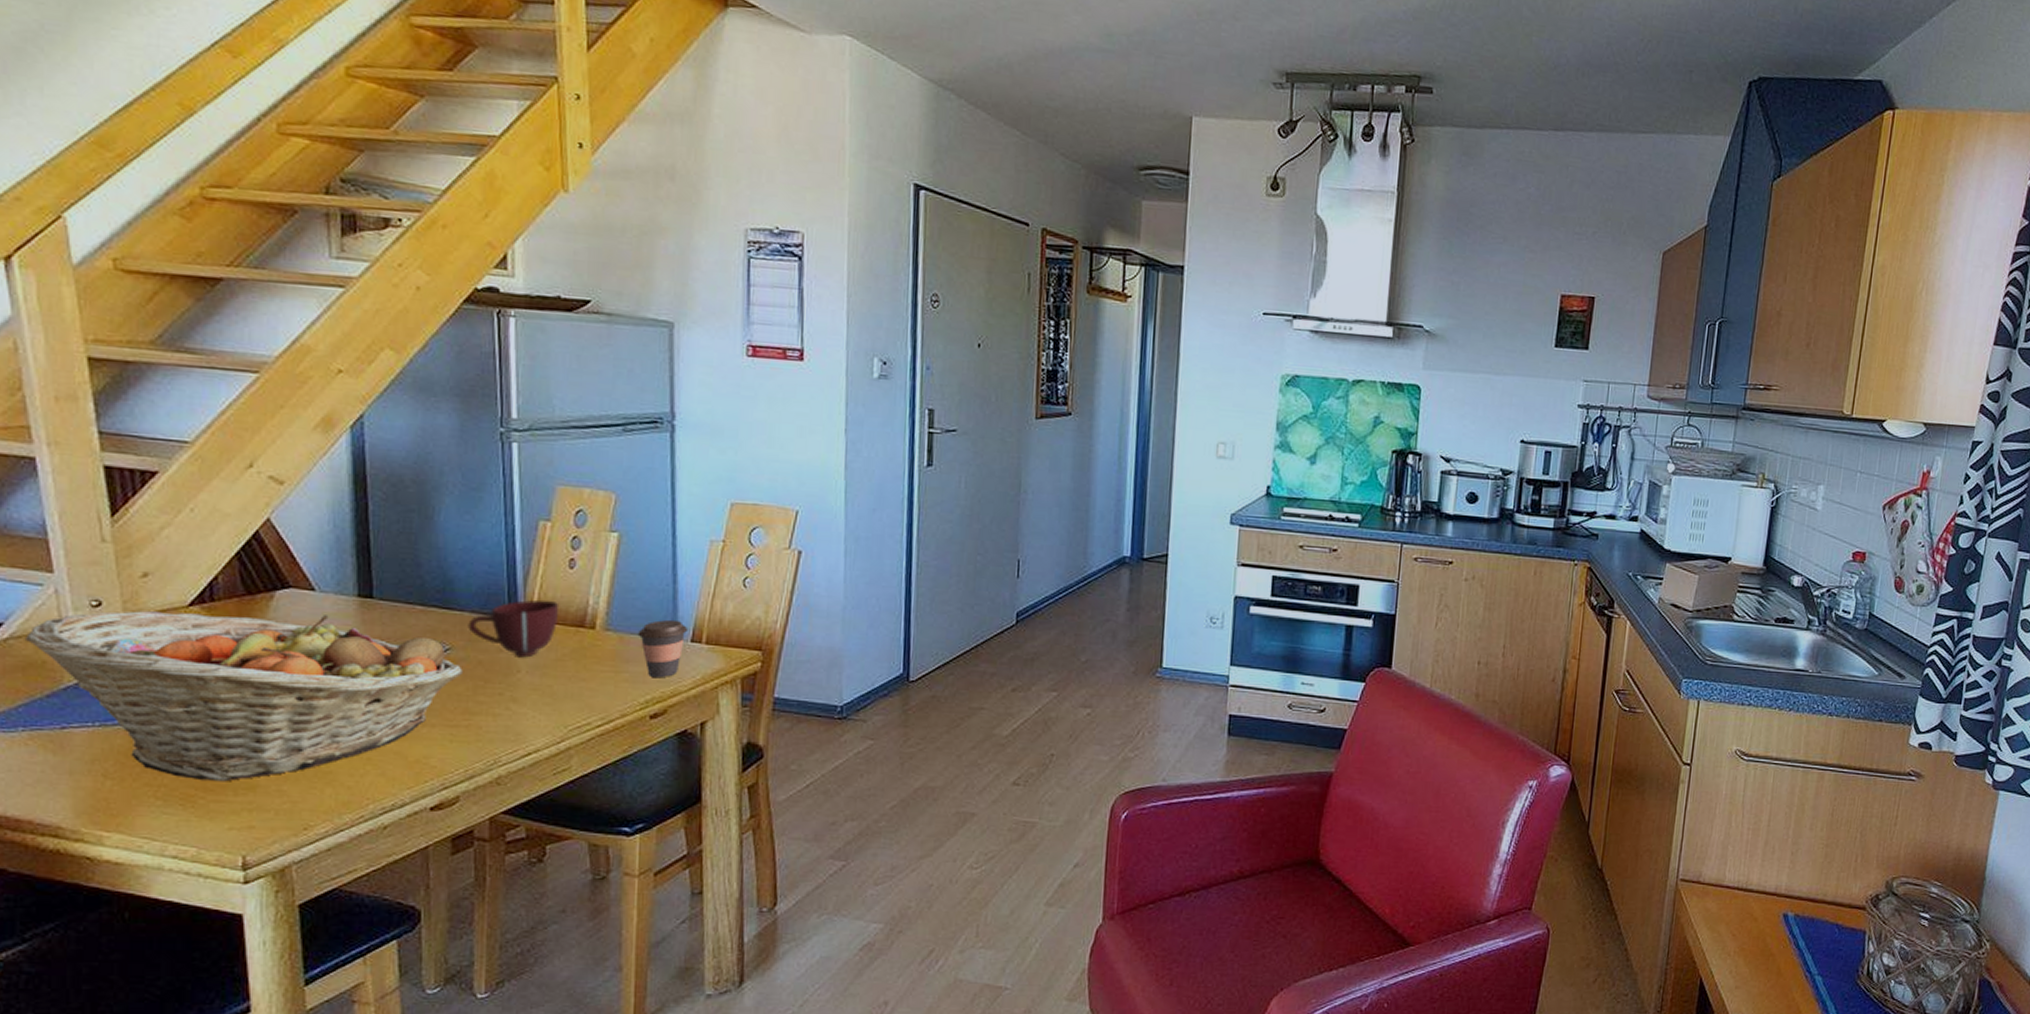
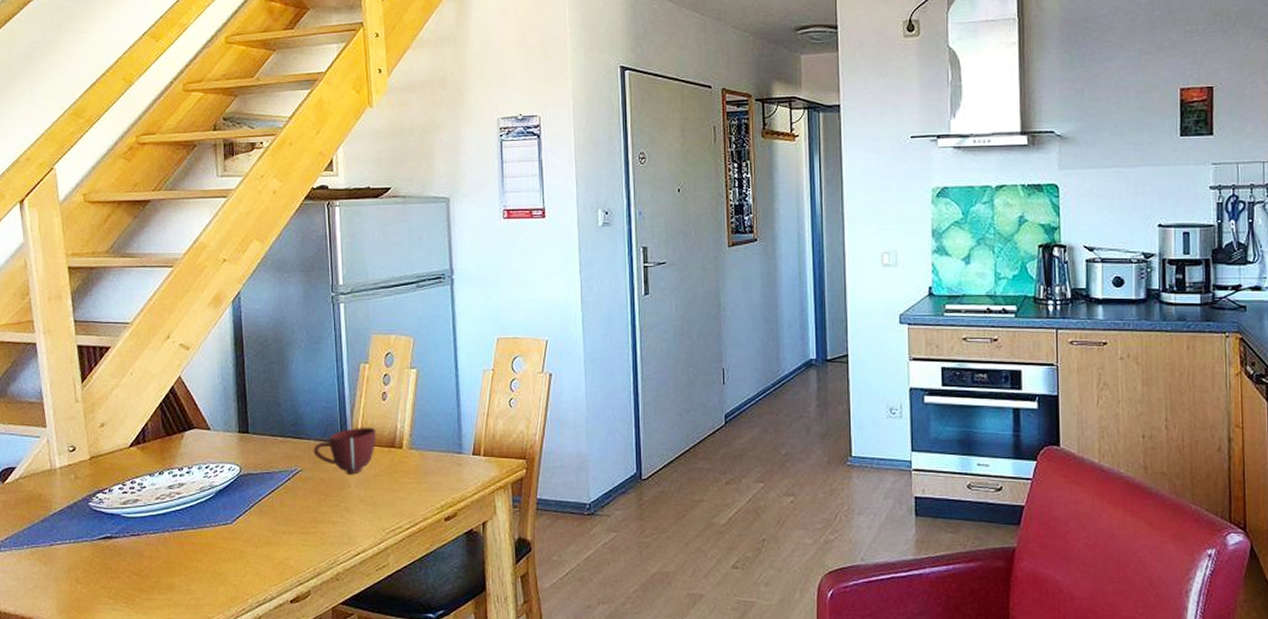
fruit basket: present [24,611,462,782] -> none [28,448,310,584]
coffee cup: present [637,619,689,678] -> none [433,437,471,487]

